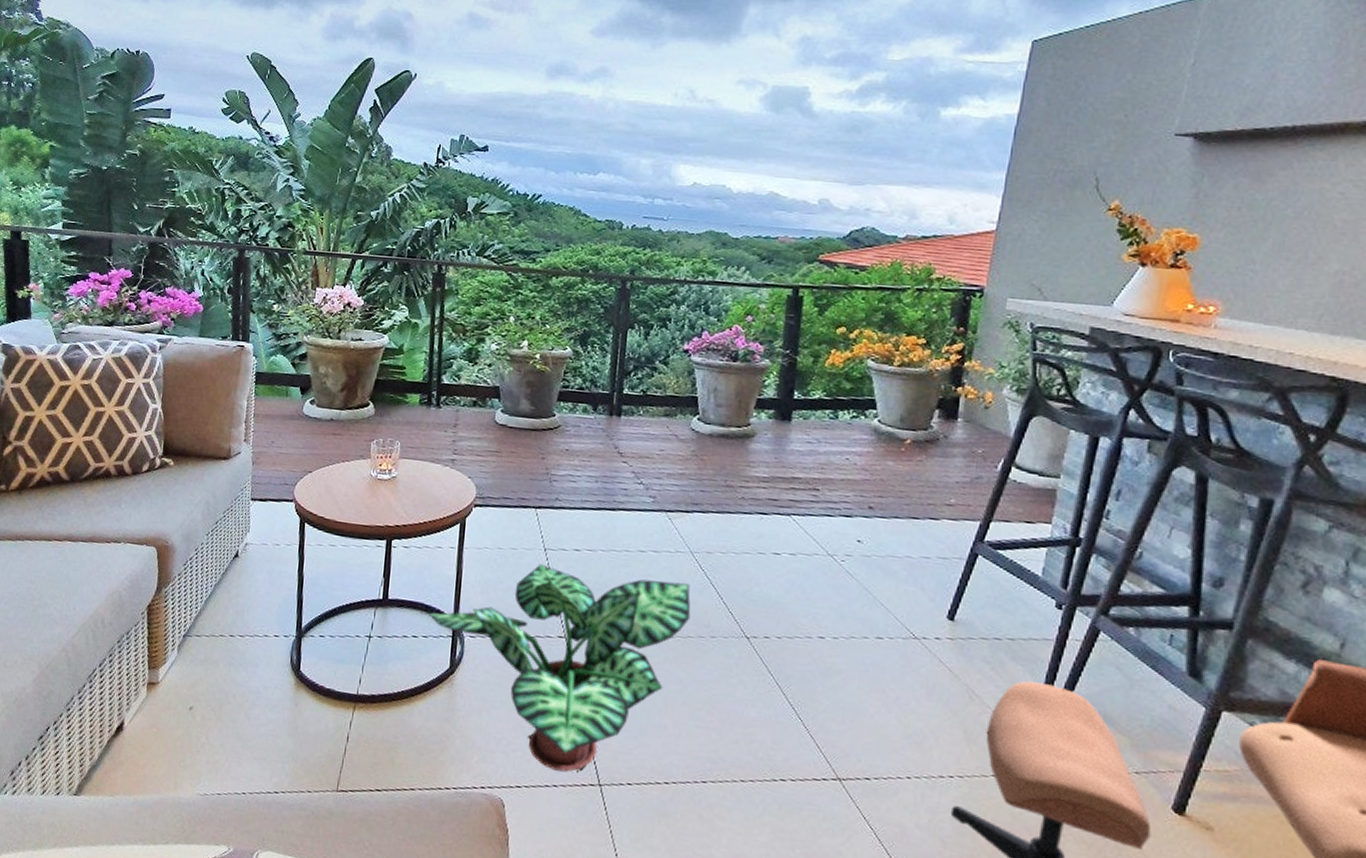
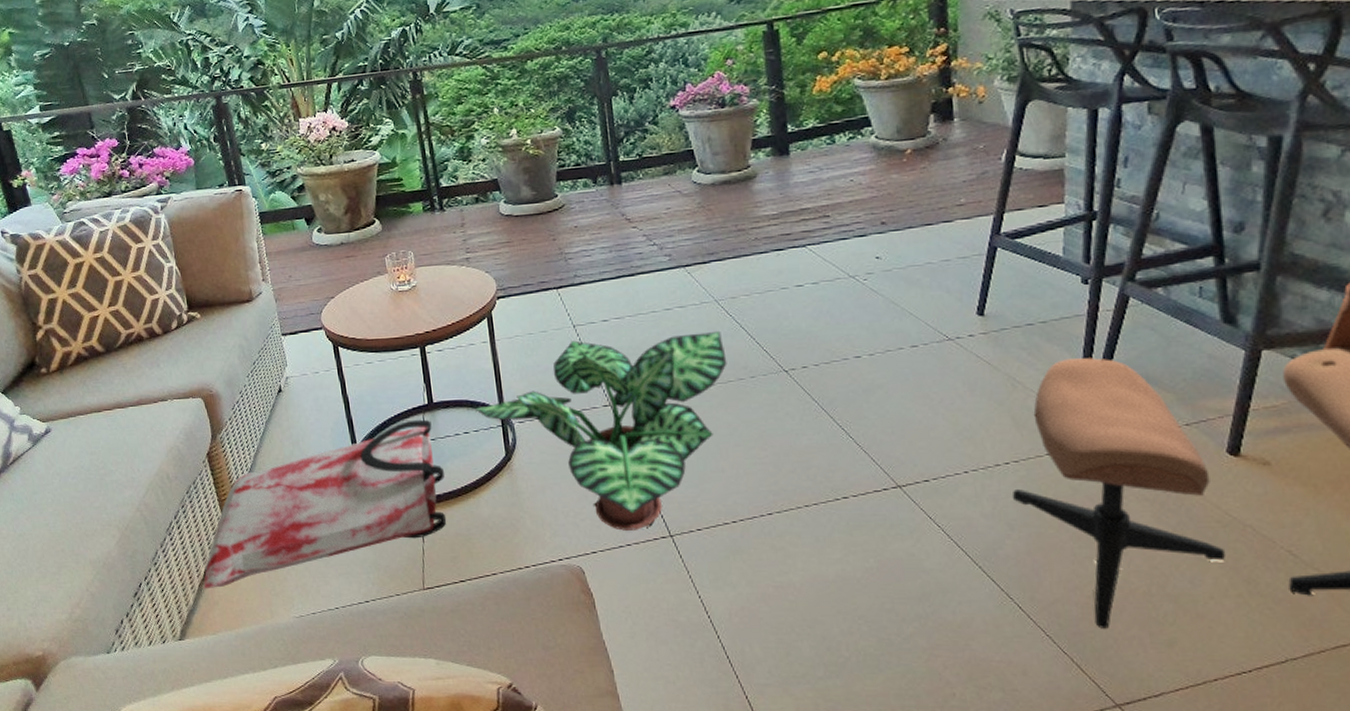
bag: none [112,612,384,748] -> present [203,419,447,589]

